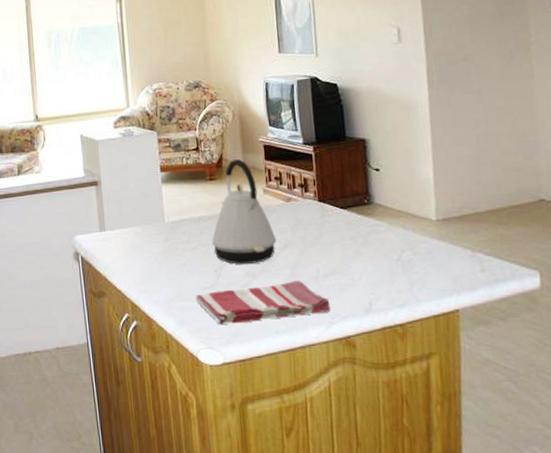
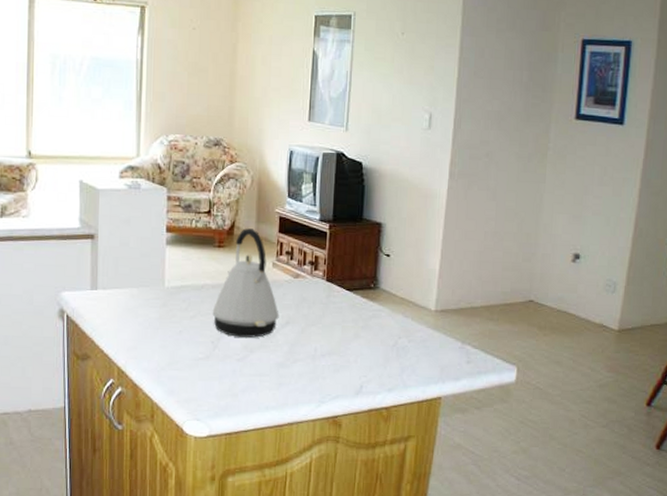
dish towel: present [196,281,331,324] -> none [188,359,323,397]

